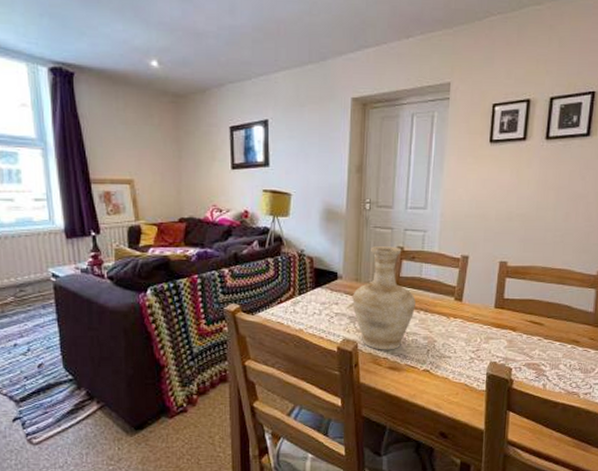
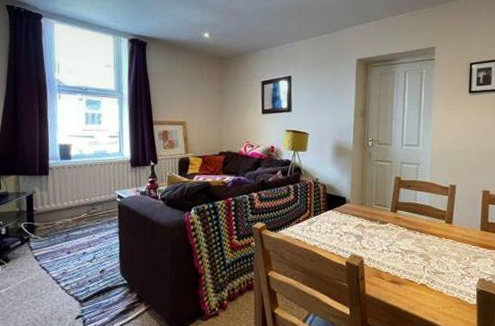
vase: present [352,246,416,350] -> none [358,176,412,266]

